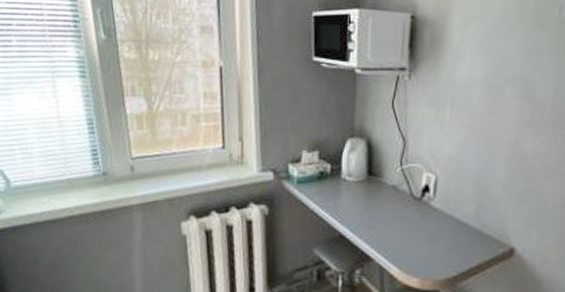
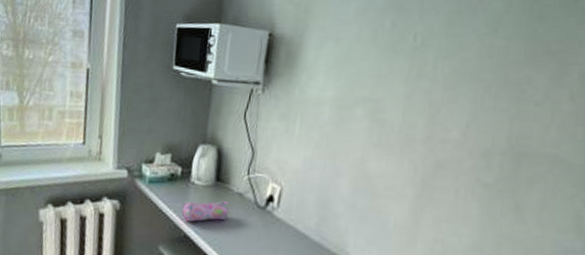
pencil case: none [334,196,383,221] -> present [182,201,229,223]

